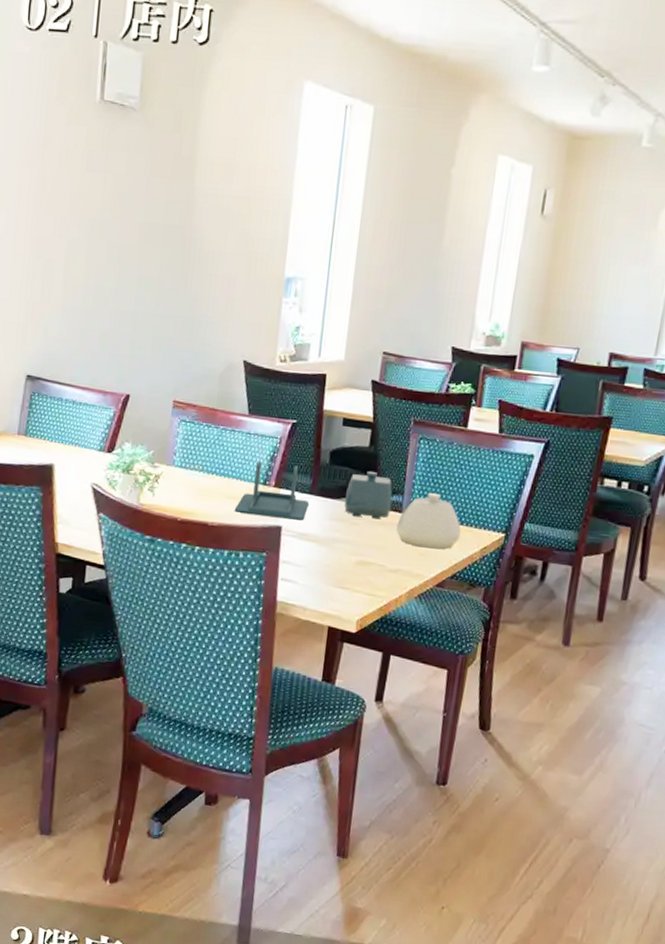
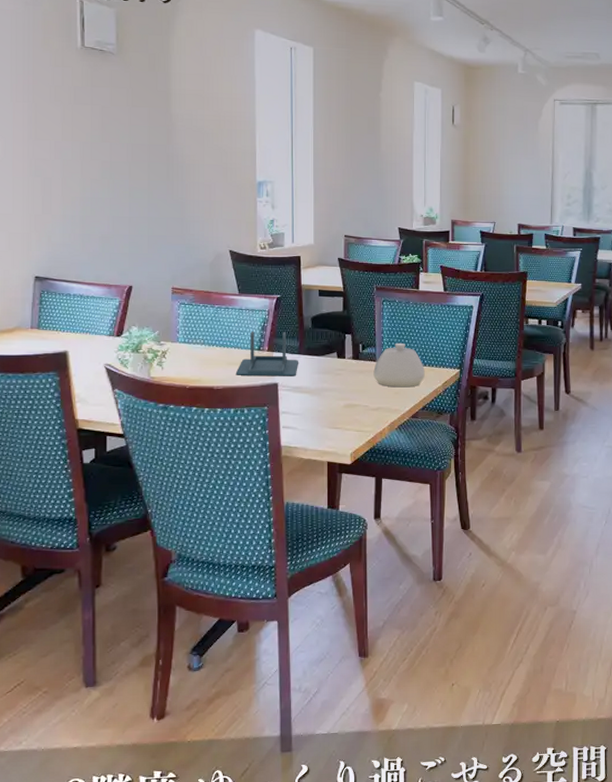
sugar bowl: present [344,470,393,520] -> none [328,330,367,369]

